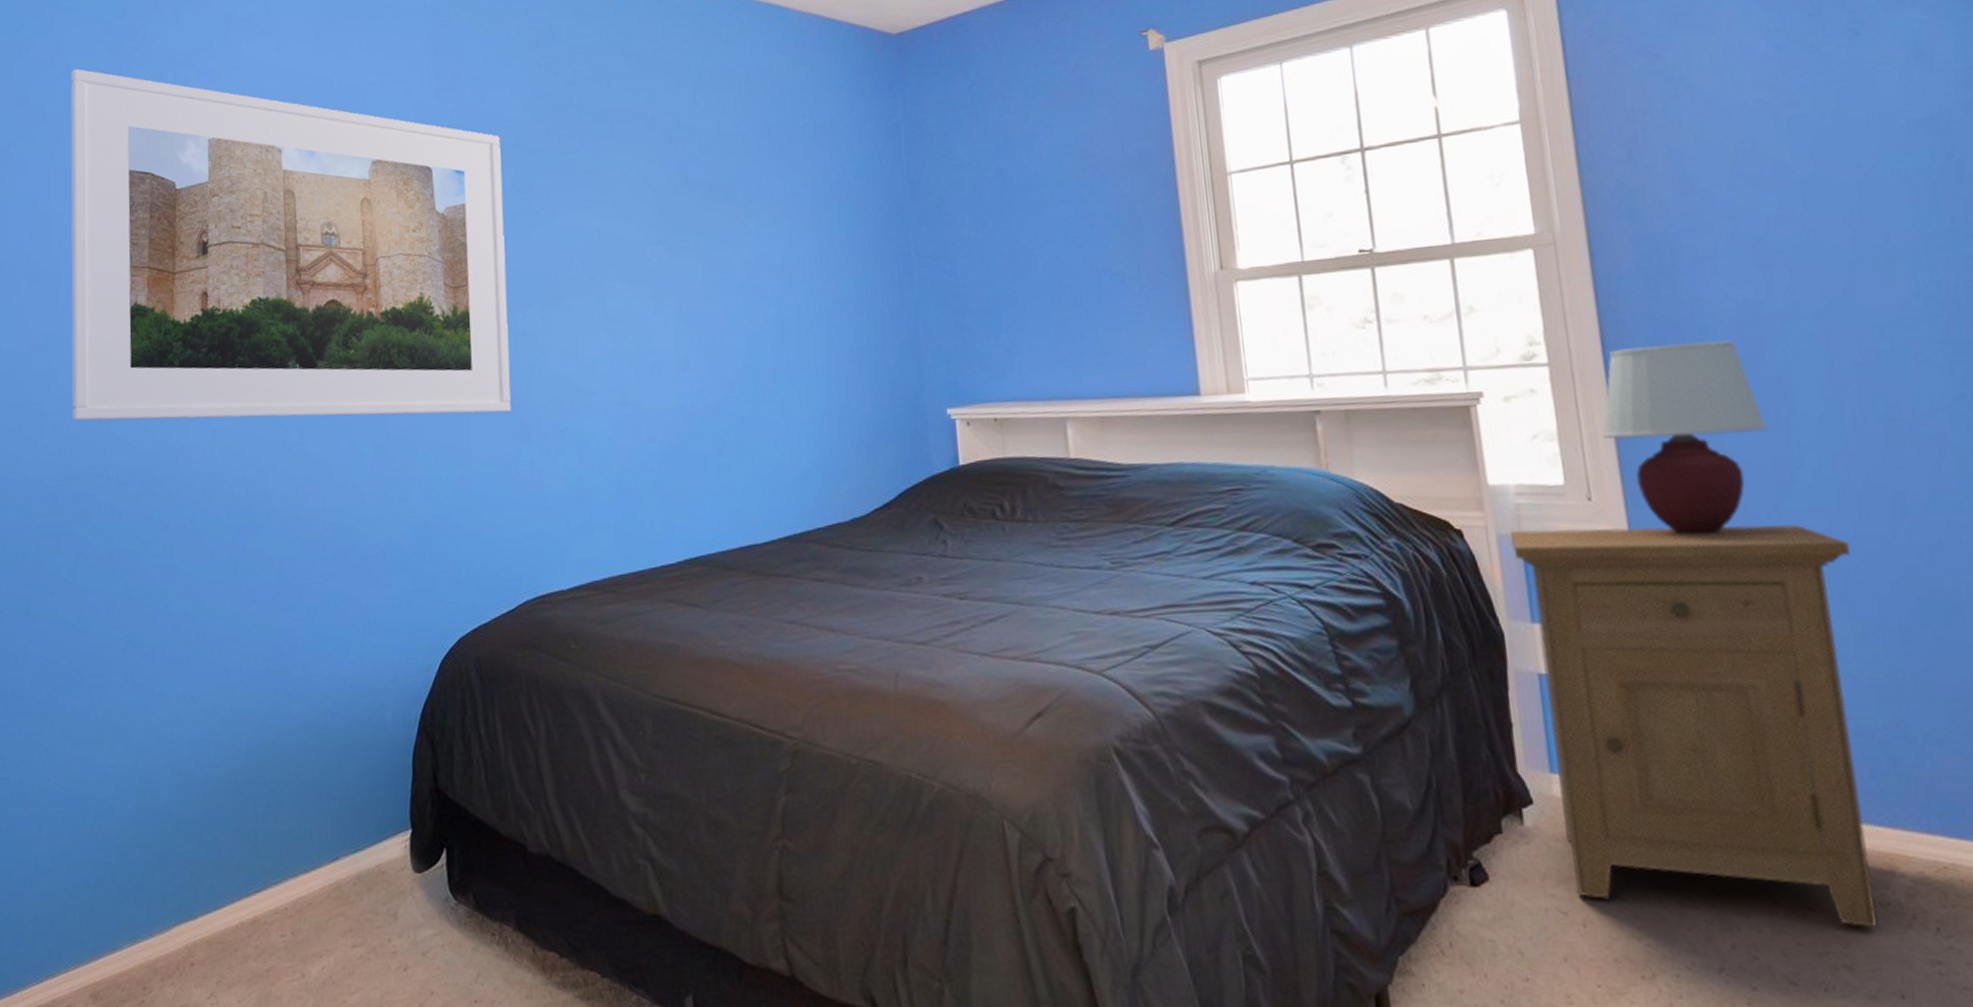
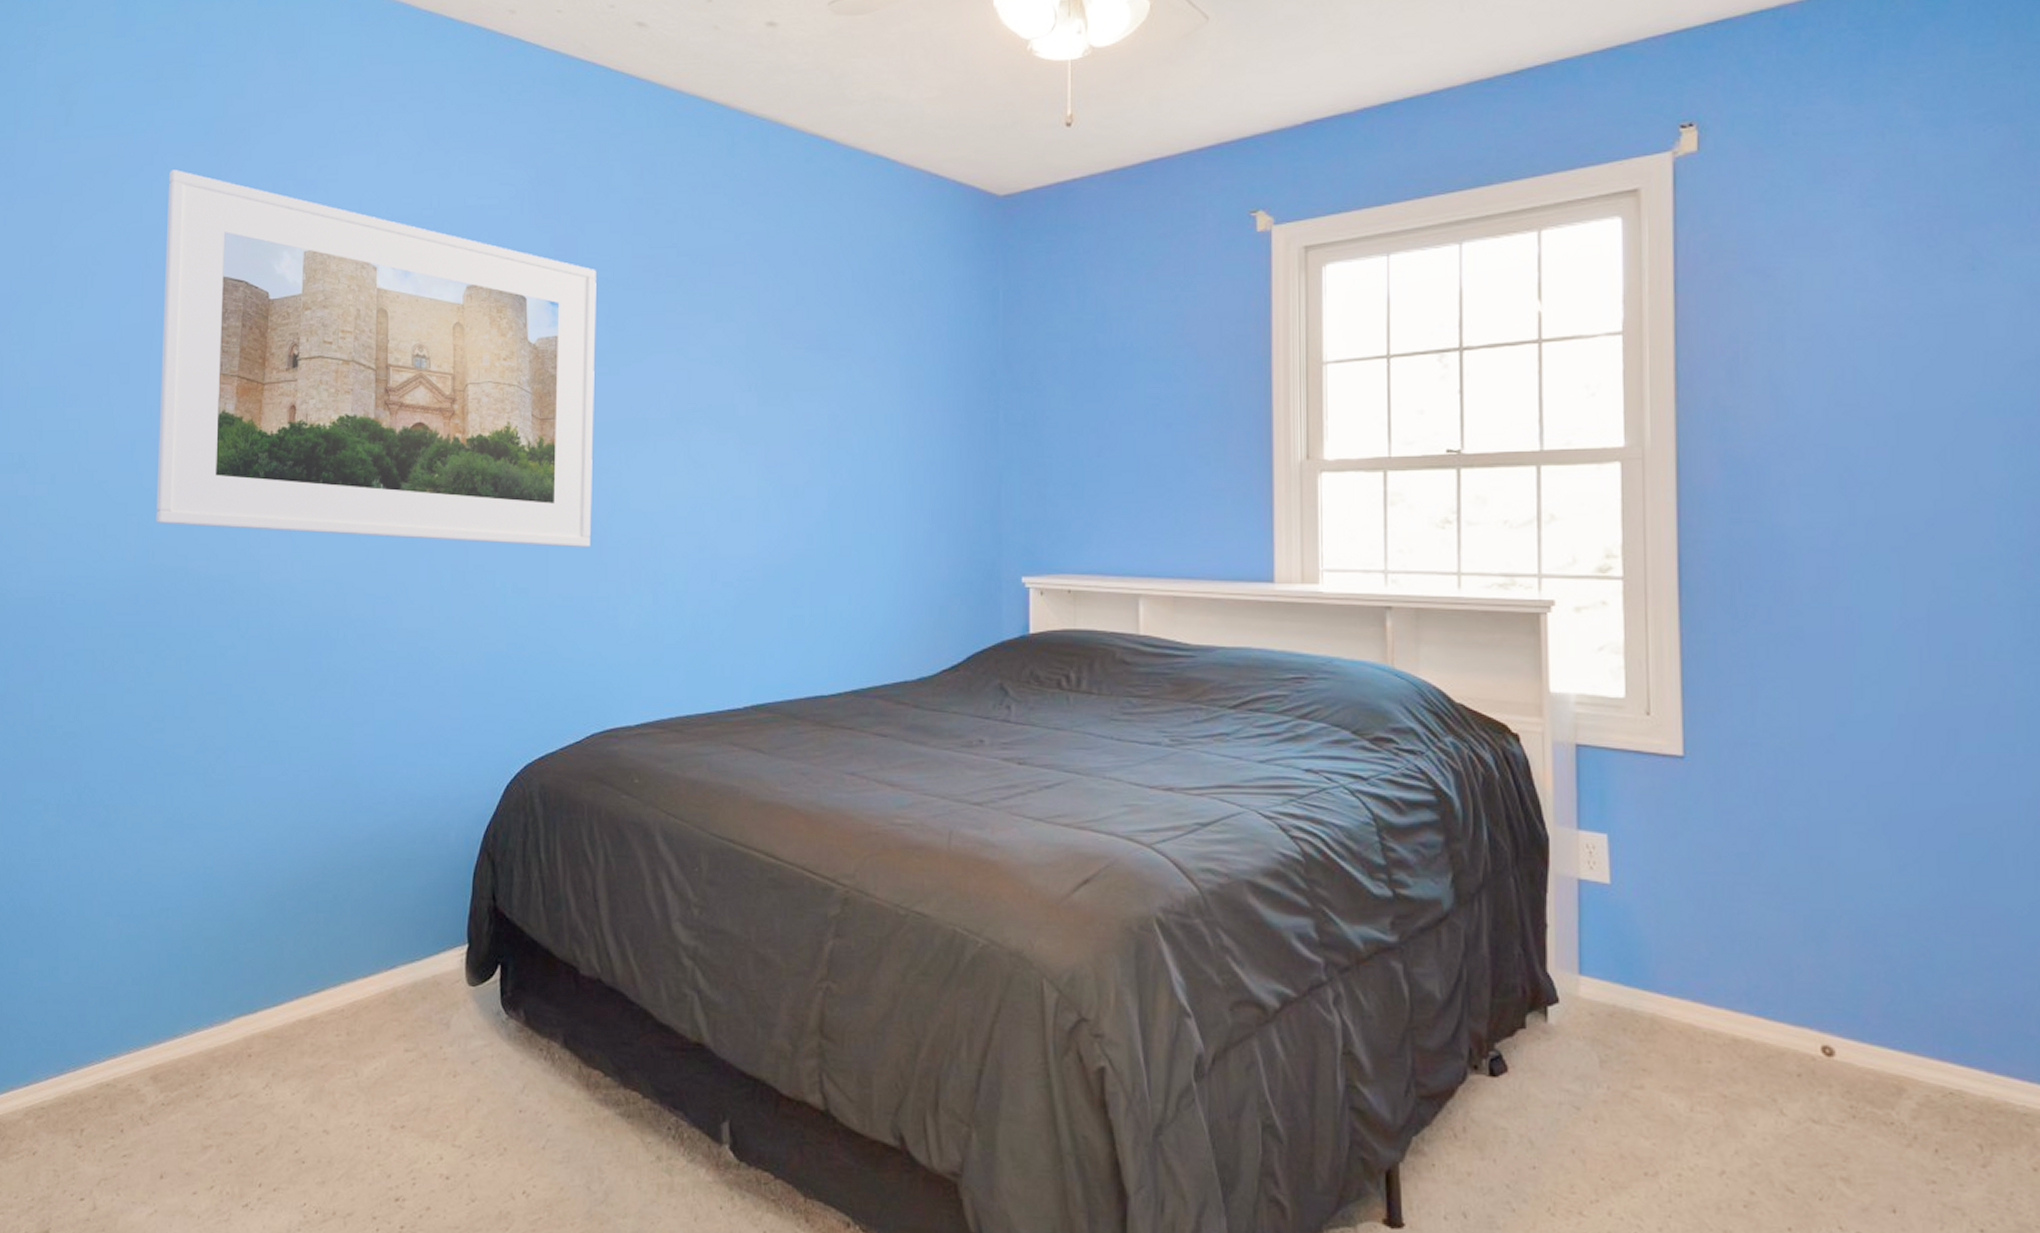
nightstand: present [1510,524,1878,927] -> none [1565,740,1898,1144]
table lamp: present [1603,340,1767,535] -> none [1669,566,1832,756]

